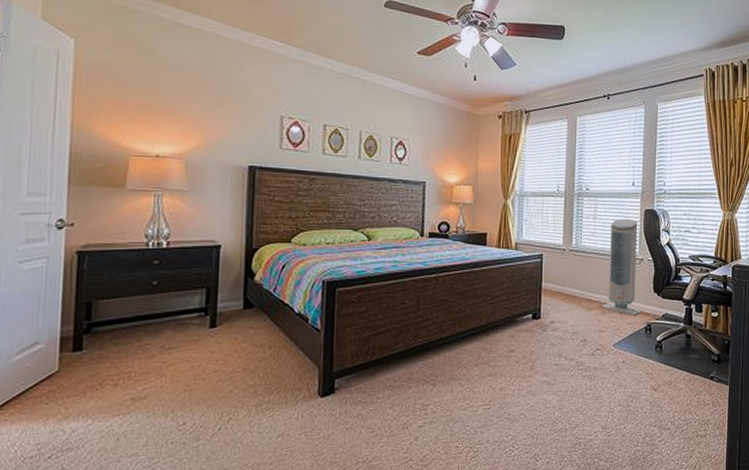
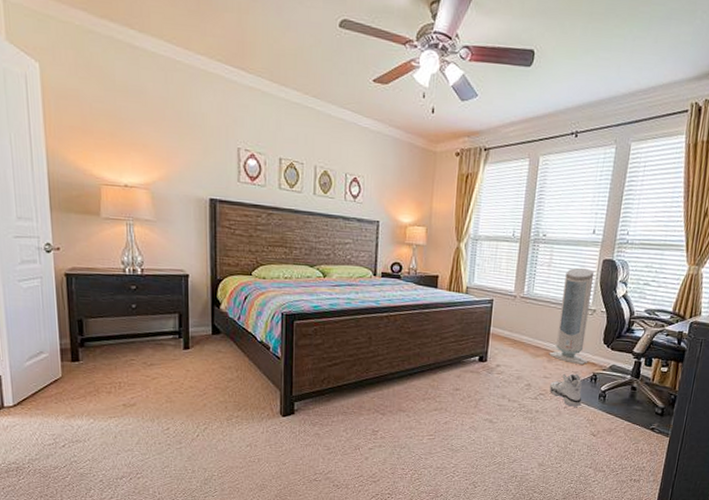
sneaker: none [606,325,639,360] -> present [550,373,582,407]

